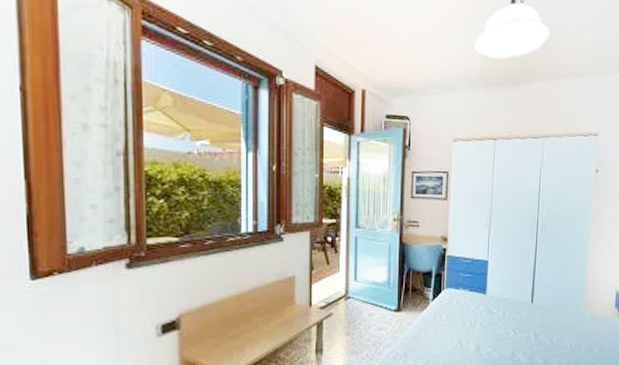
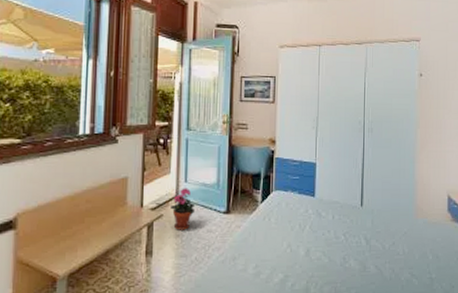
potted plant: none [339,286,366,328] -> present [169,188,196,230]

